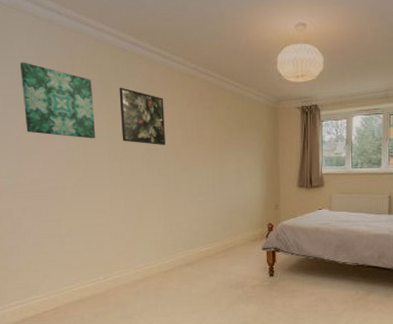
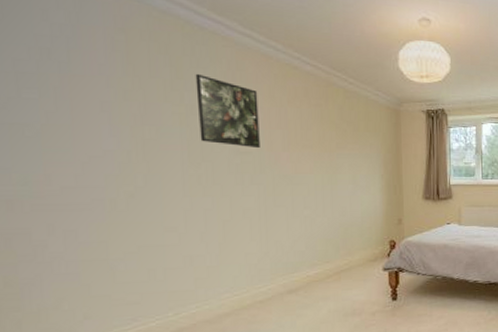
wall art: present [19,62,96,139] -> none [42,30,163,137]

